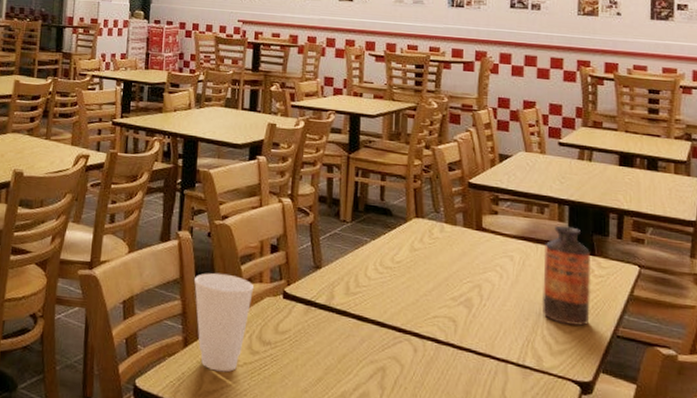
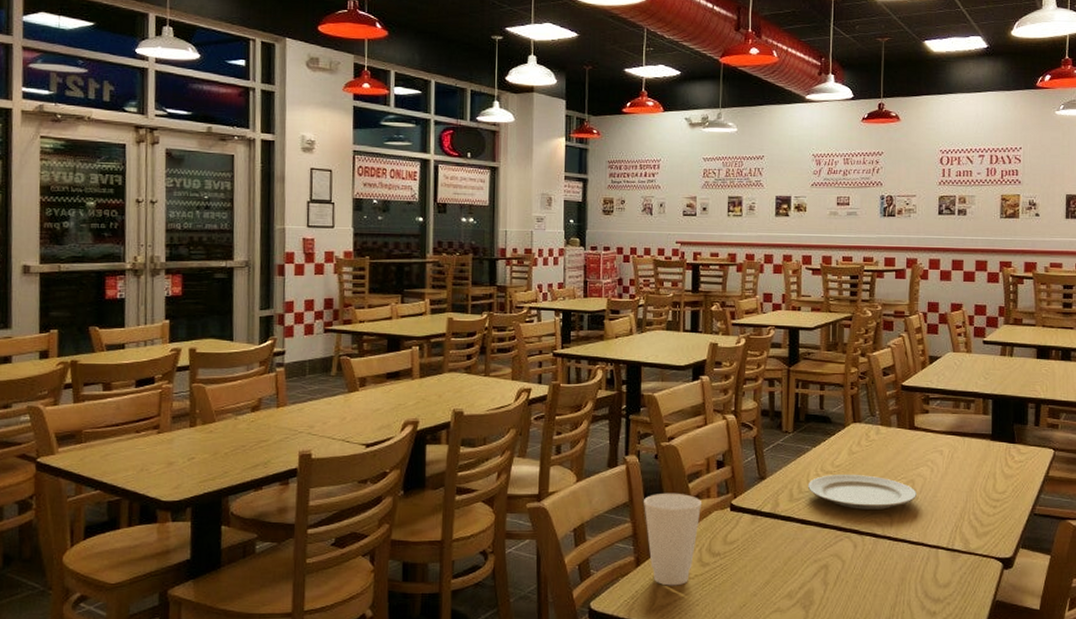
plate: none [365,270,484,314] -> present [807,475,917,510]
bottle: present [541,225,591,326] -> none [968,418,1012,509]

